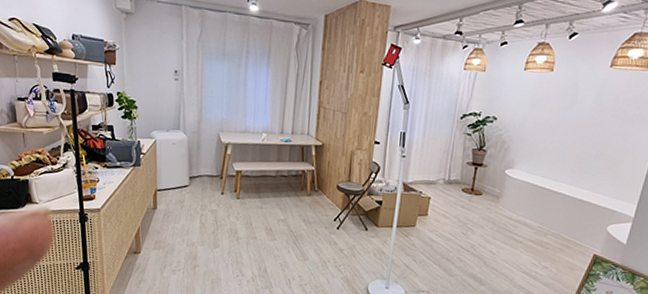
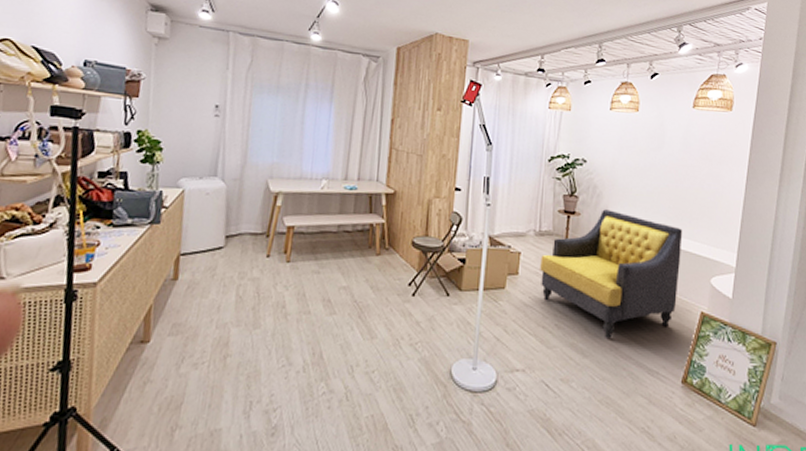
armchair: none [447,162,585,271] -> present [540,209,683,338]

